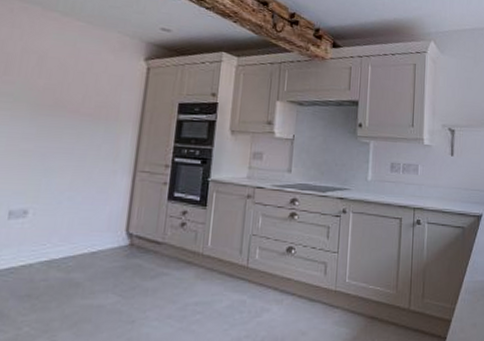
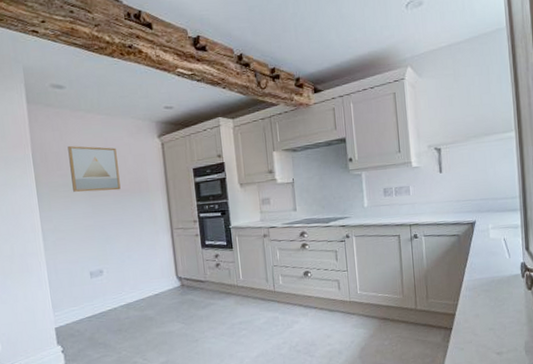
wall art: none [17,48,89,113] -> present [68,145,121,193]

